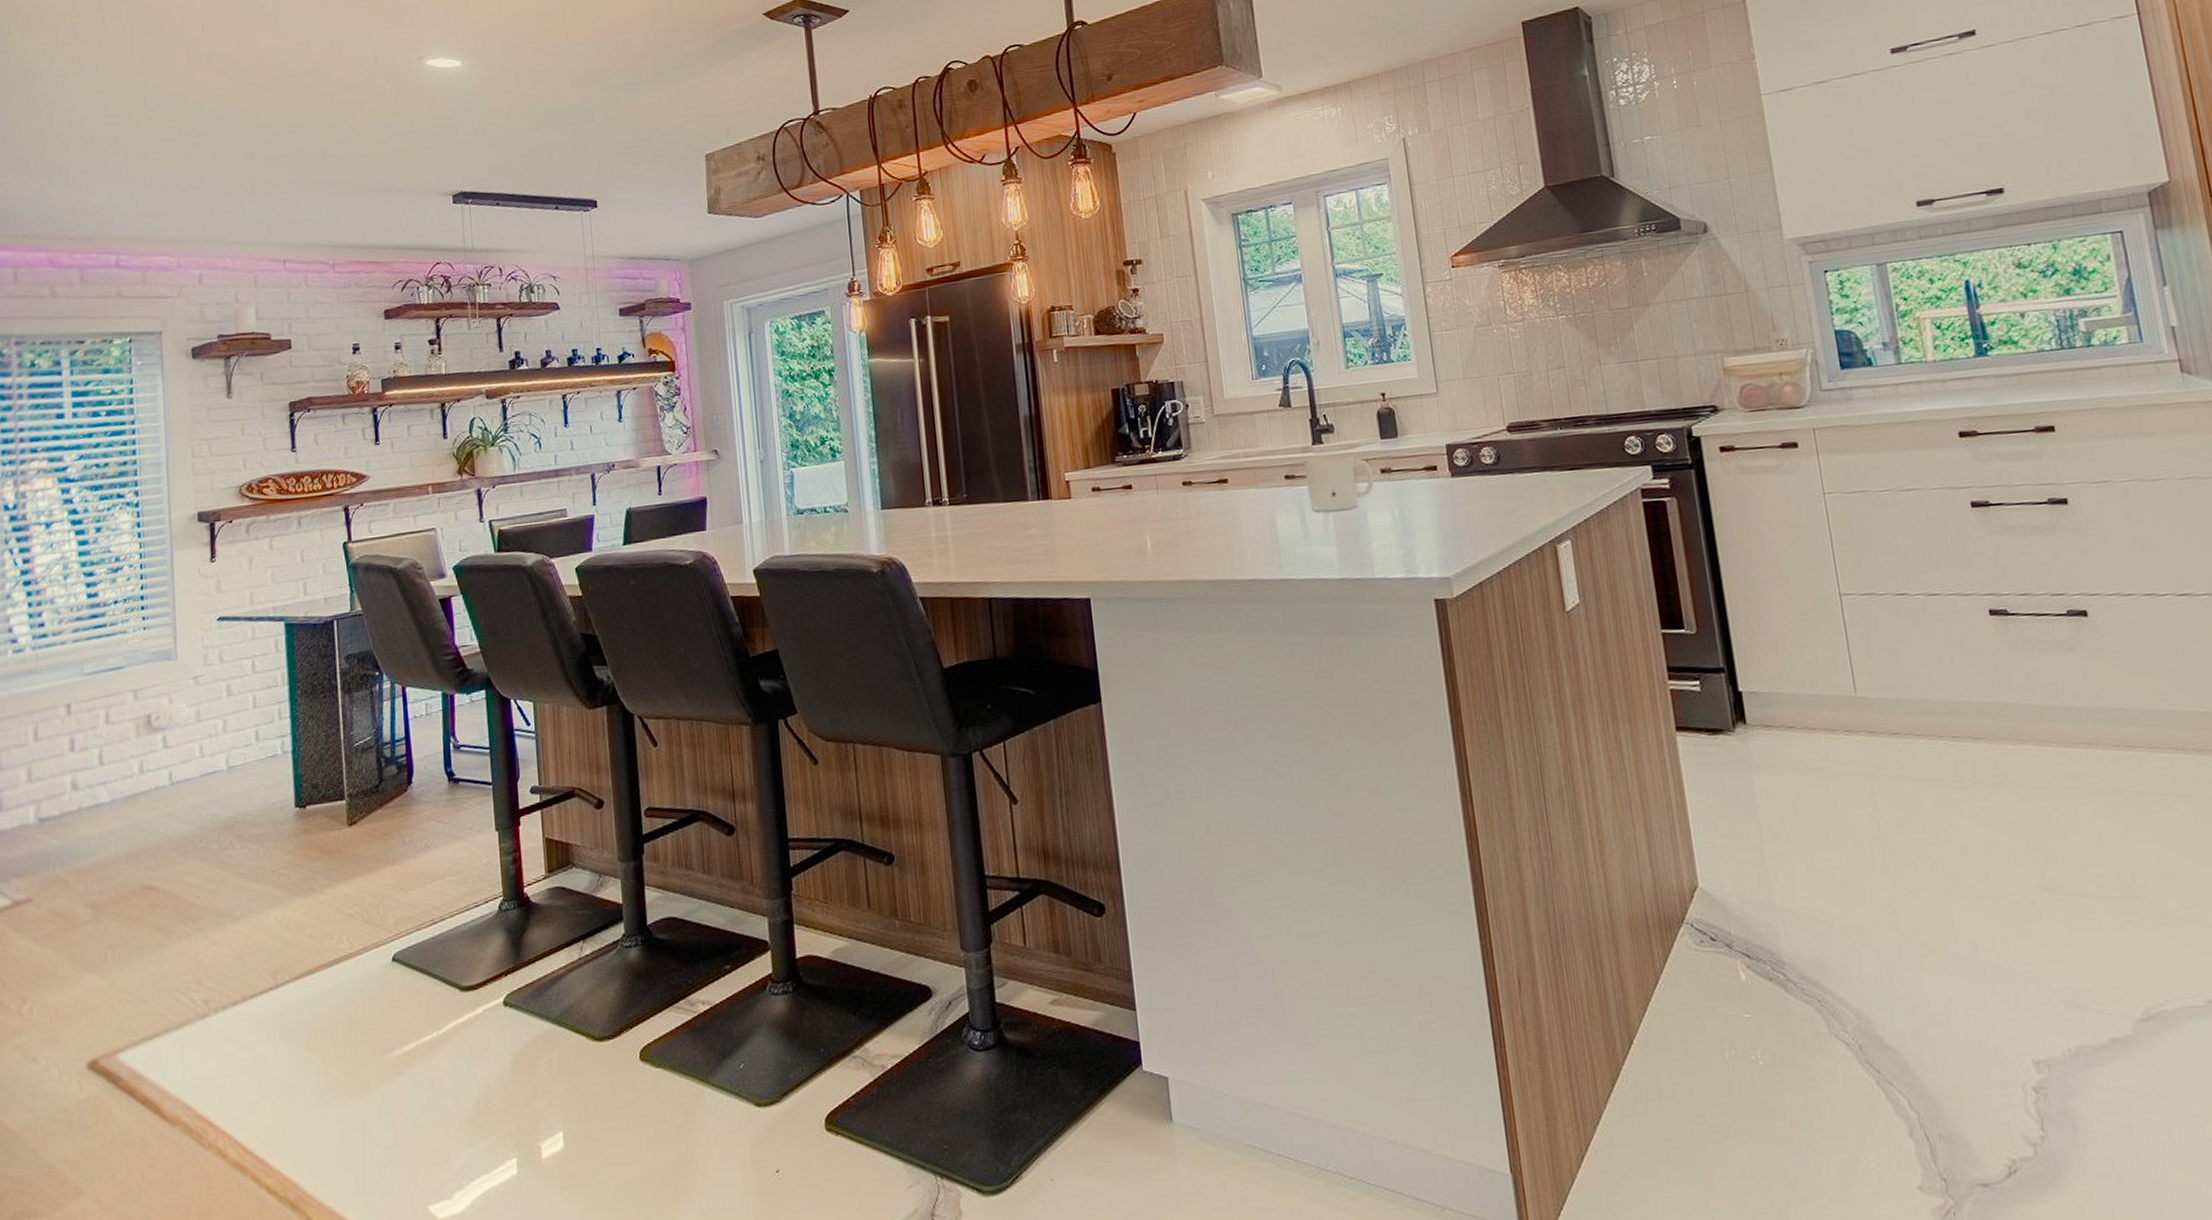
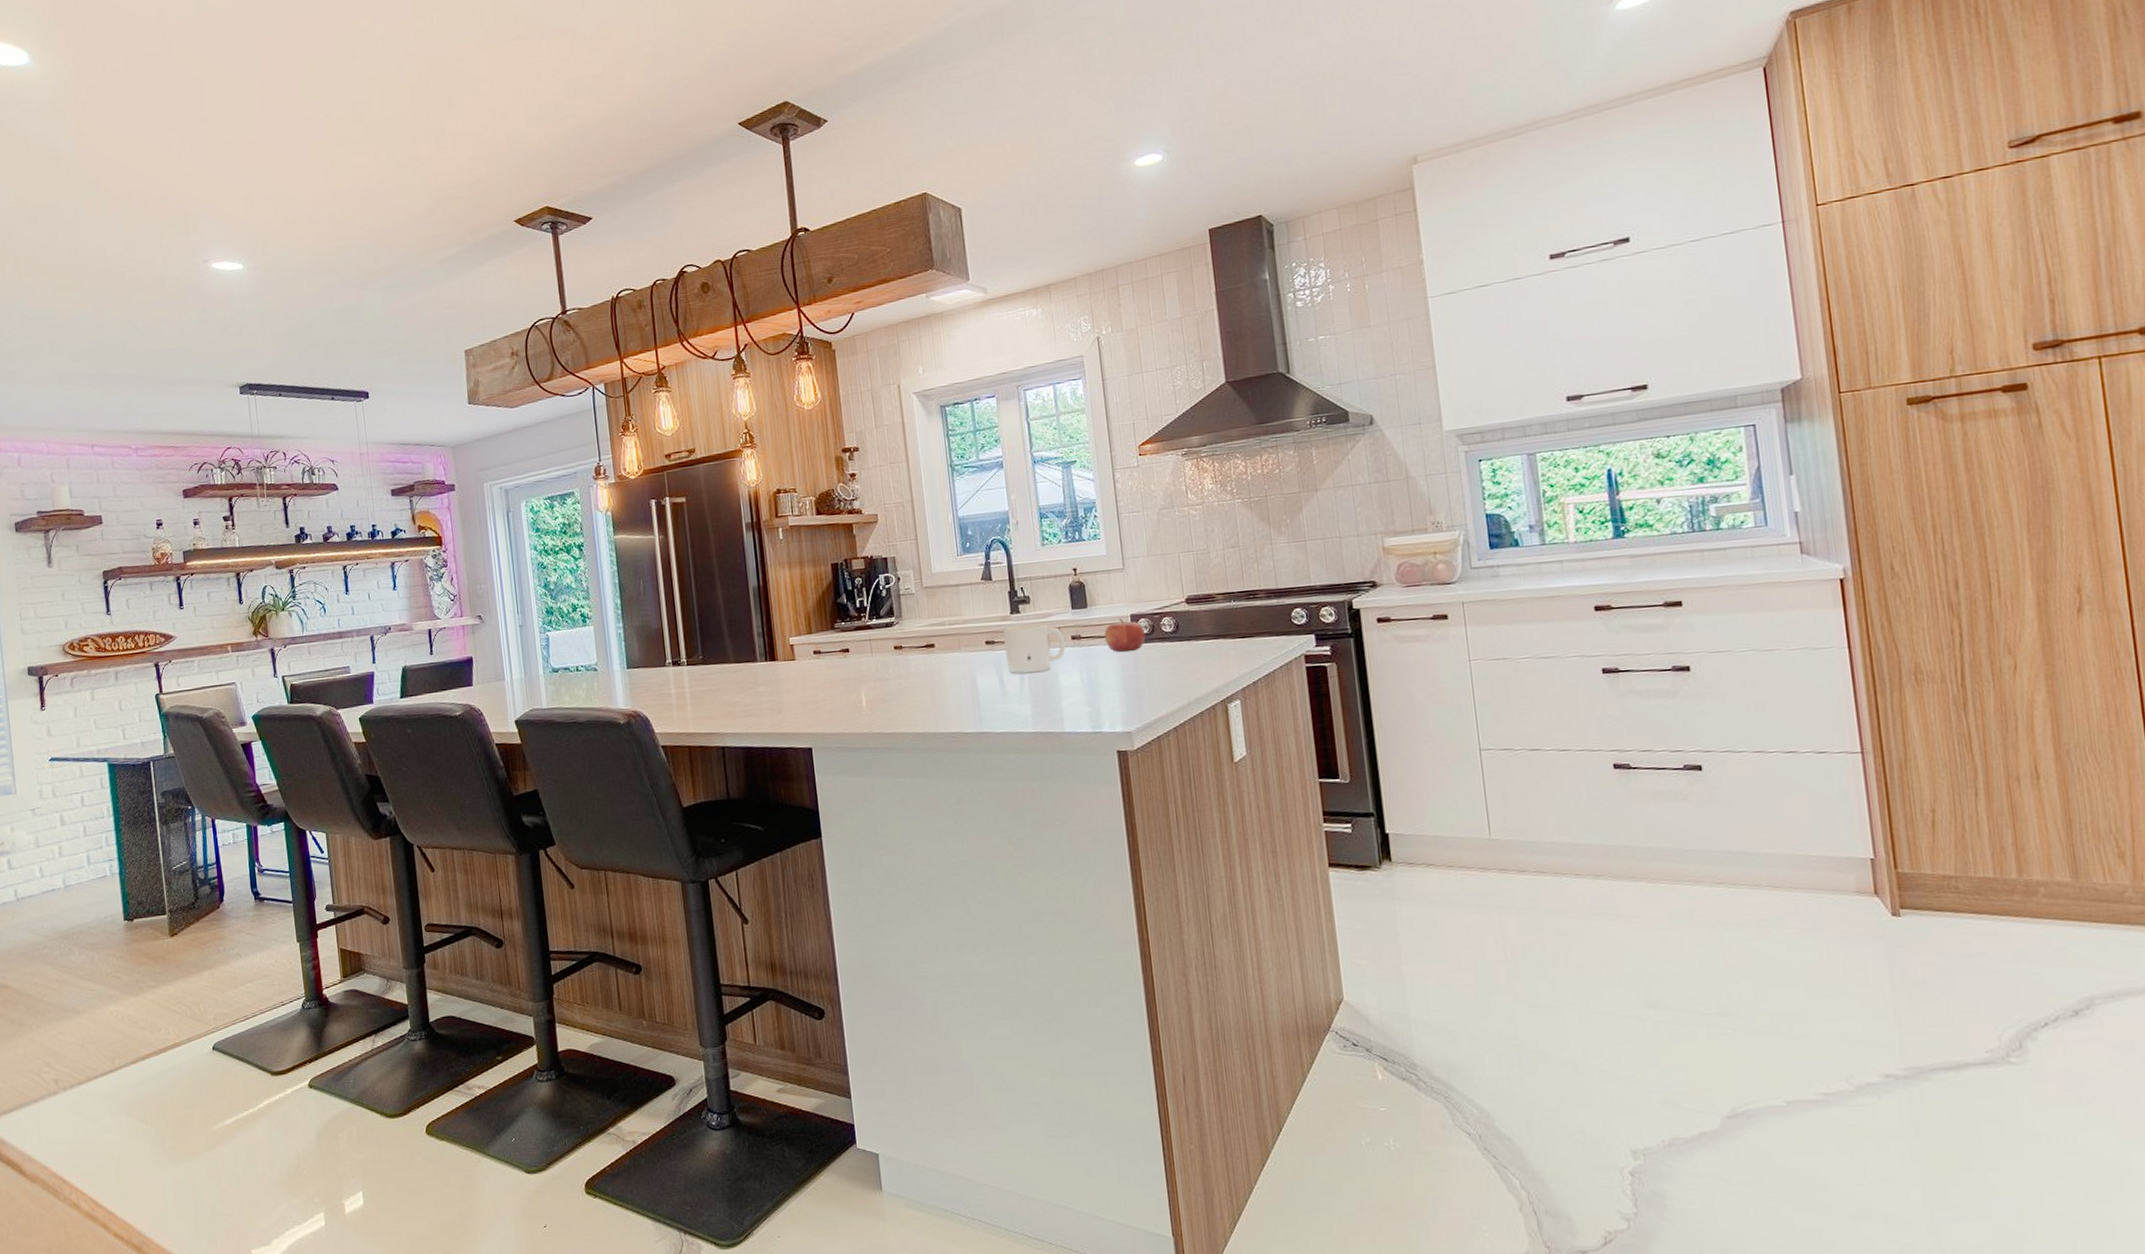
fruit: none [1417,448,1463,488] -> present [1104,618,1146,653]

